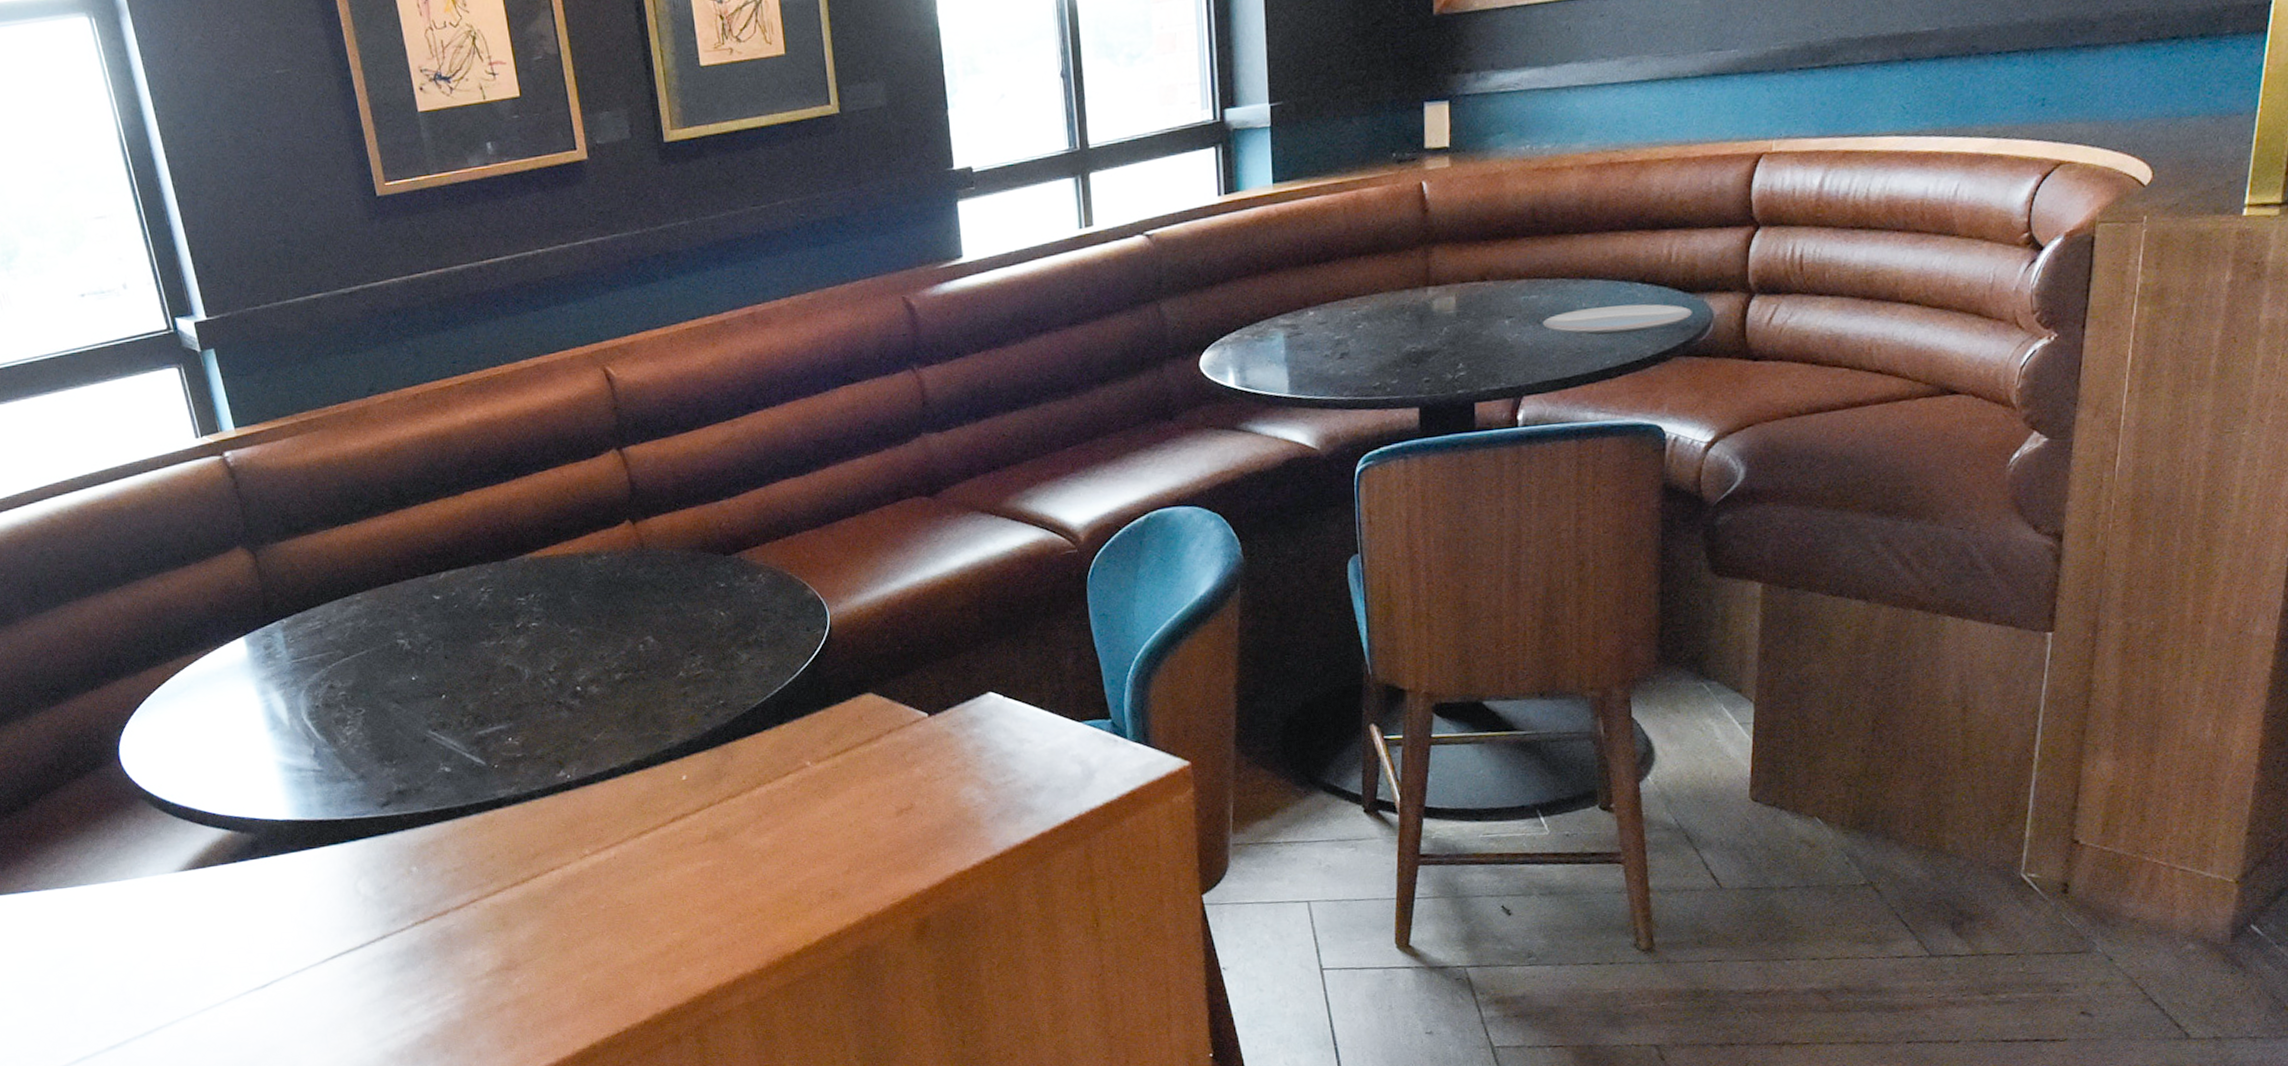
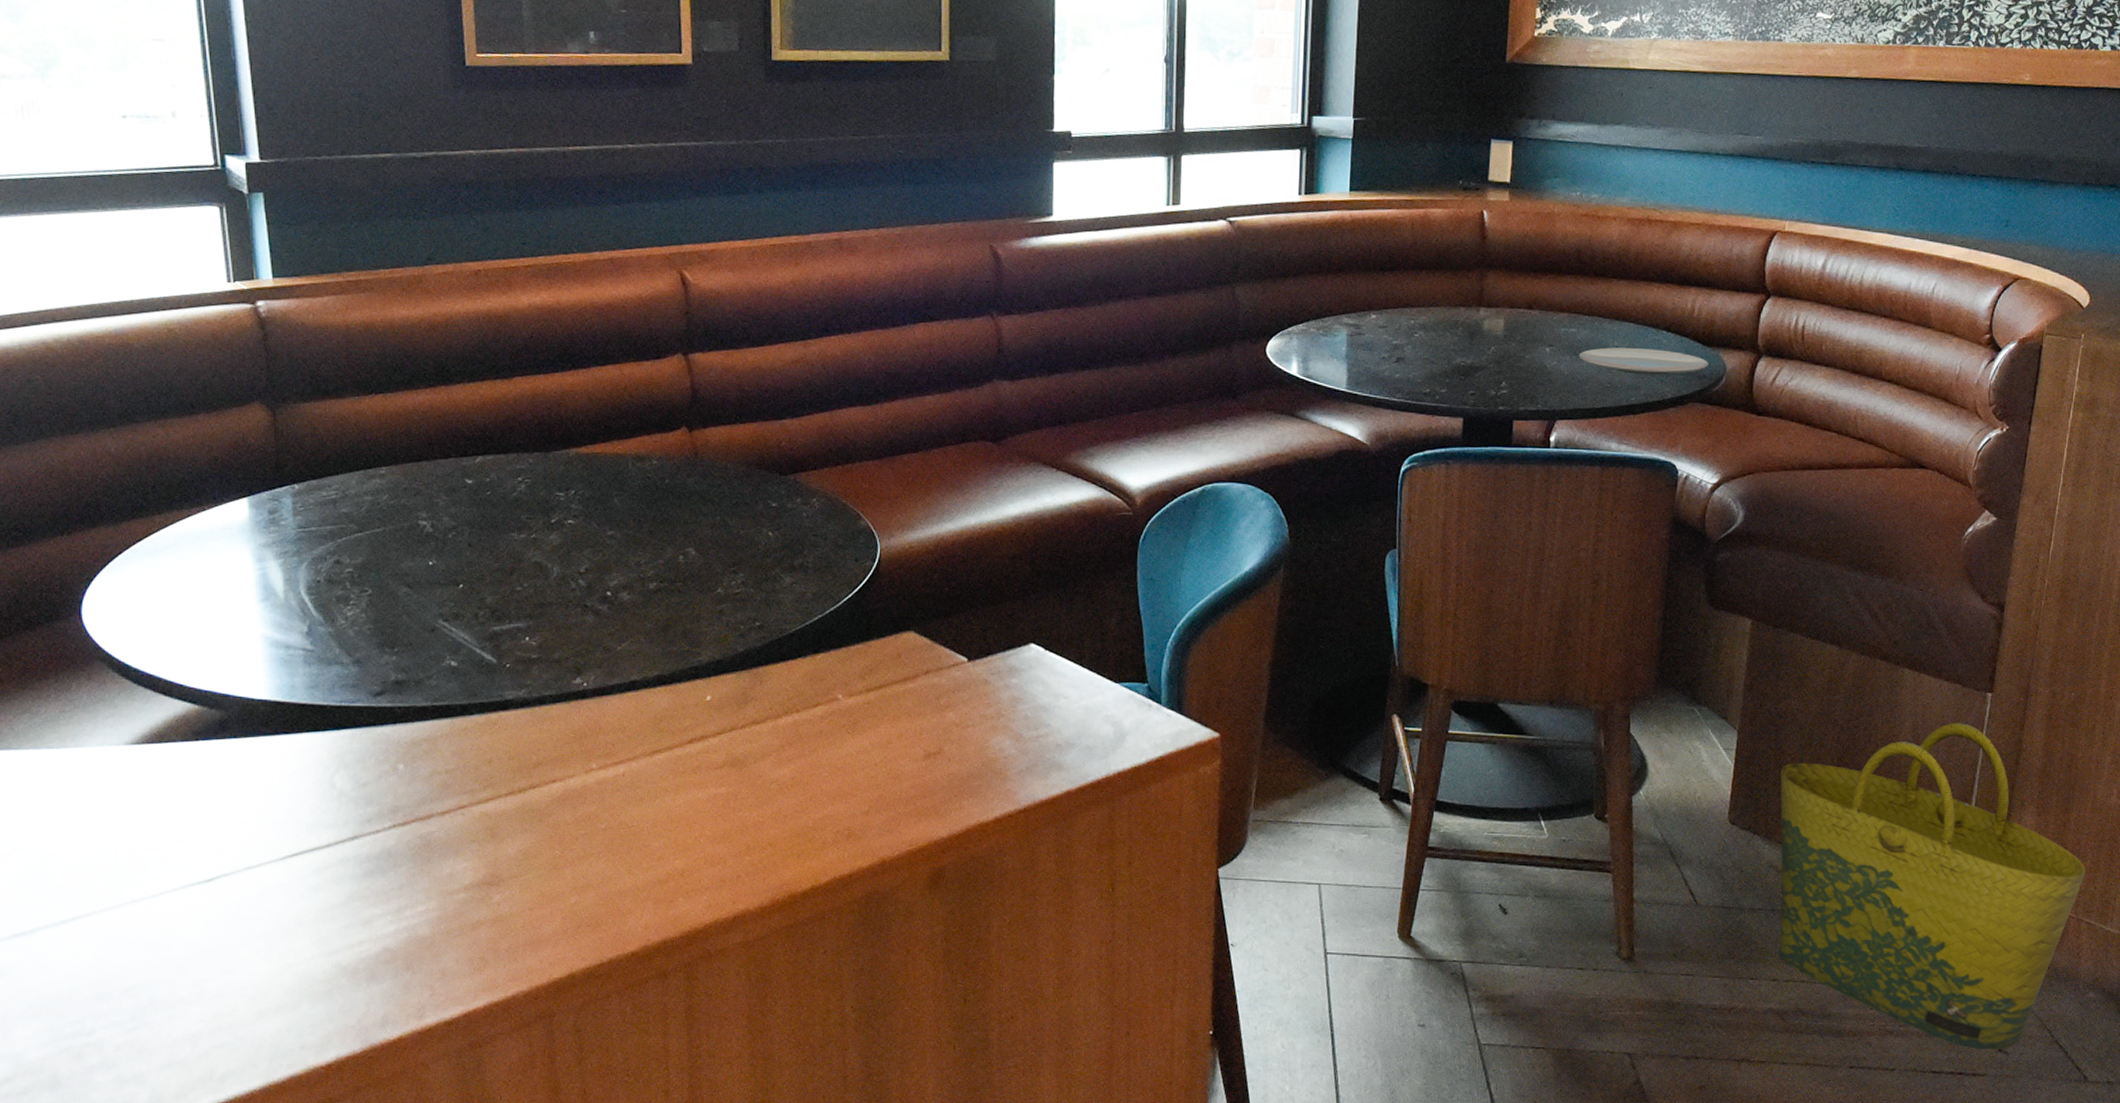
tote bag: none [1807,668,2177,1014] -> present [1779,723,2086,1050]

